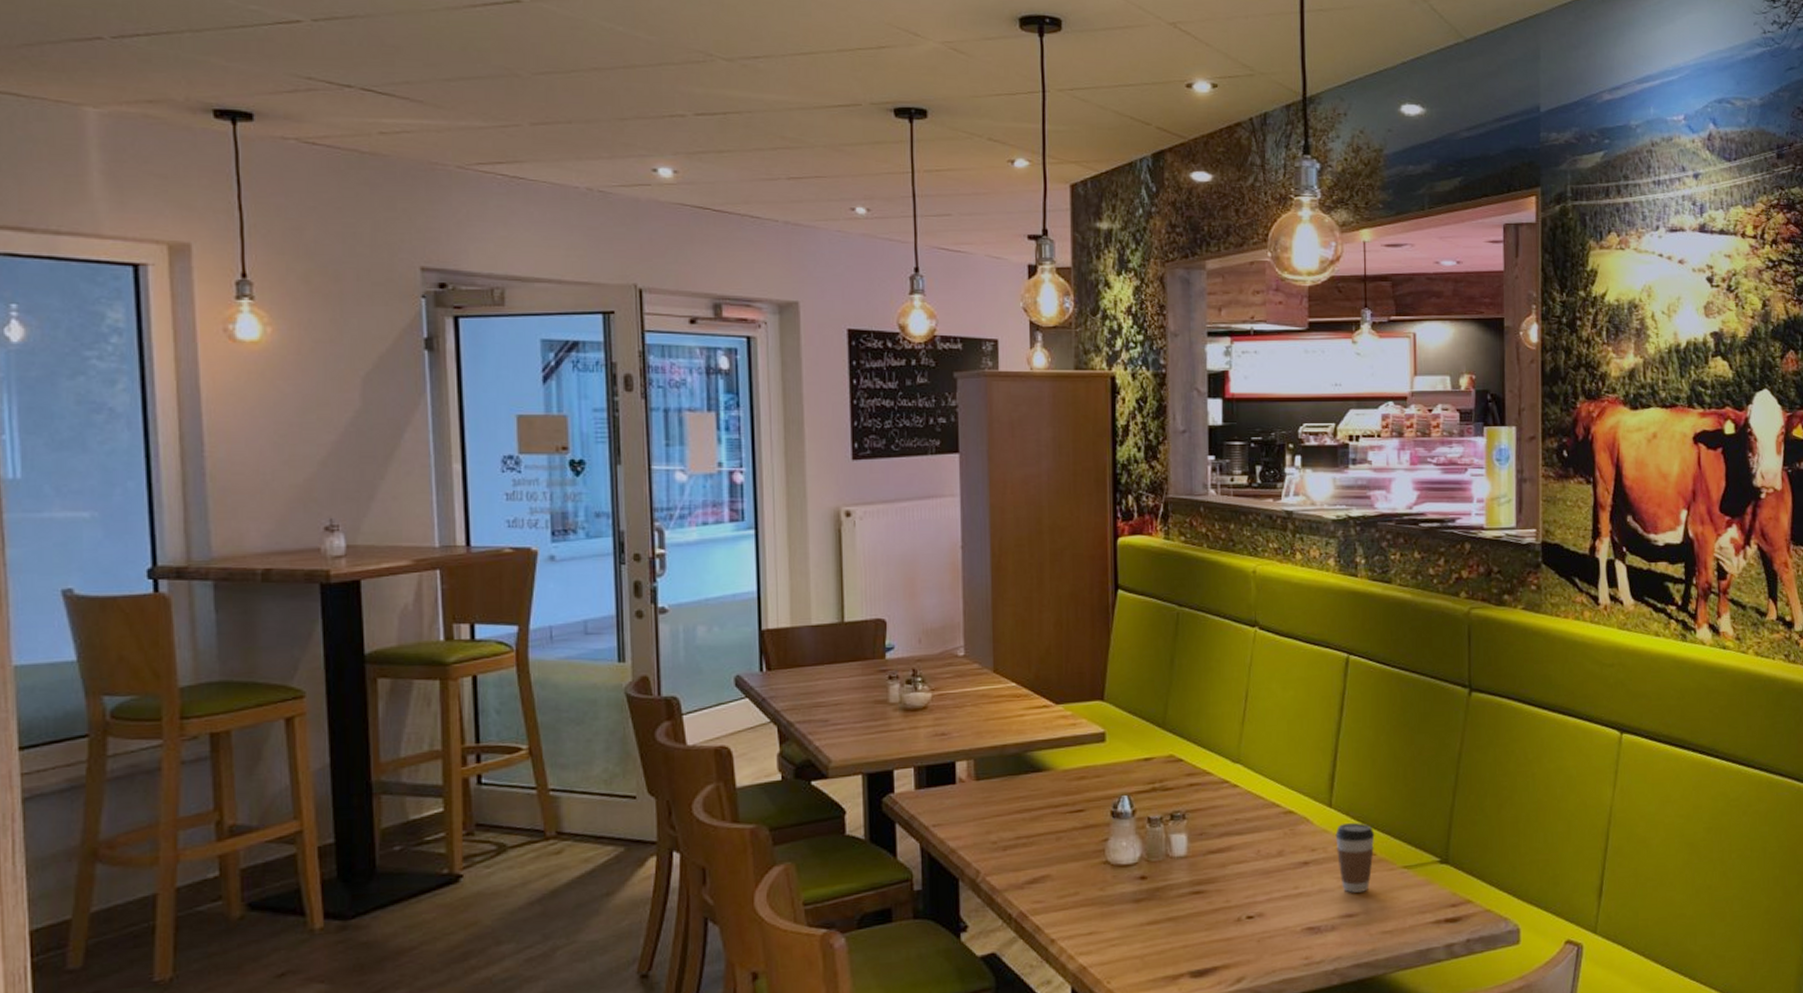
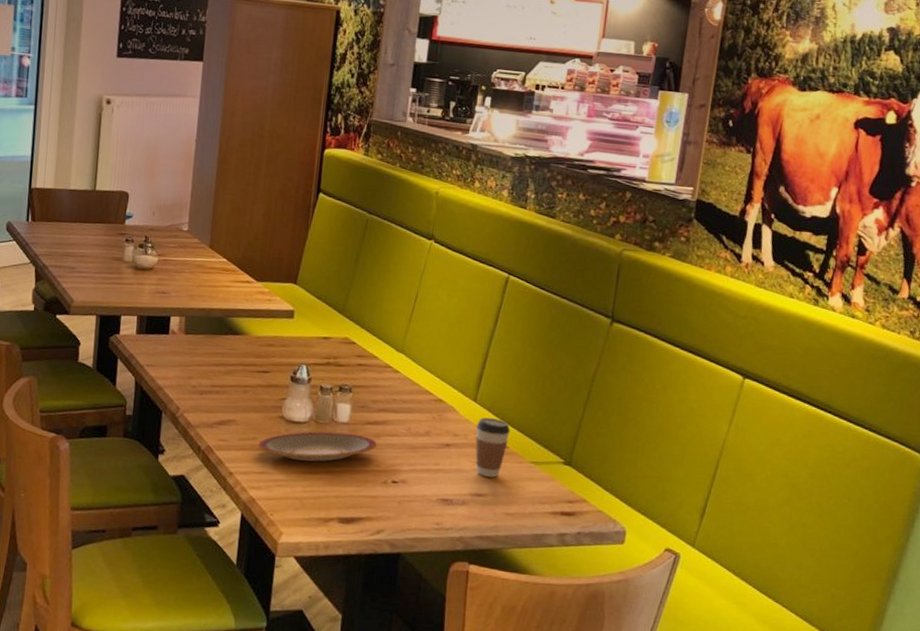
plate: none [1081,868,1223,911] -> present [258,431,377,462]

